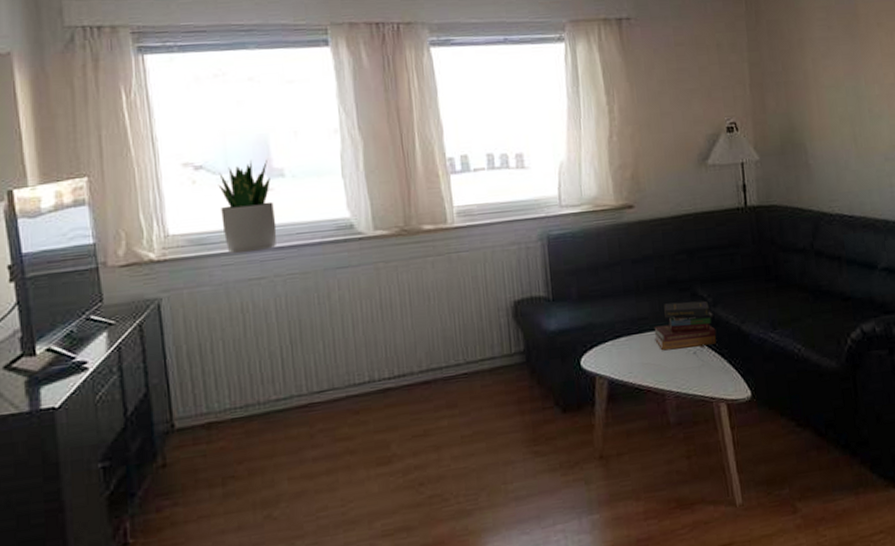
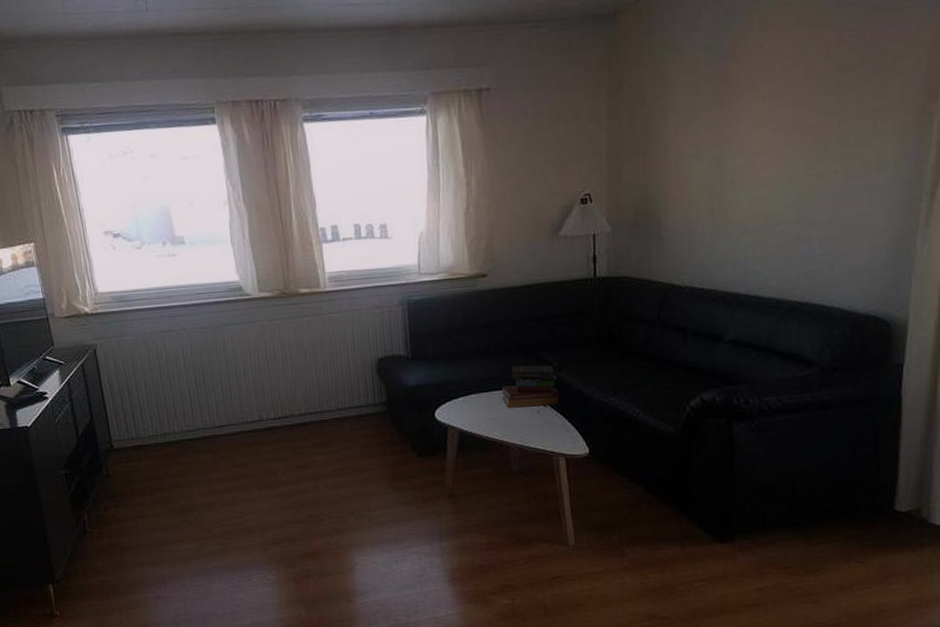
planter: present [218,159,277,254] -> none [132,228,181,310]

